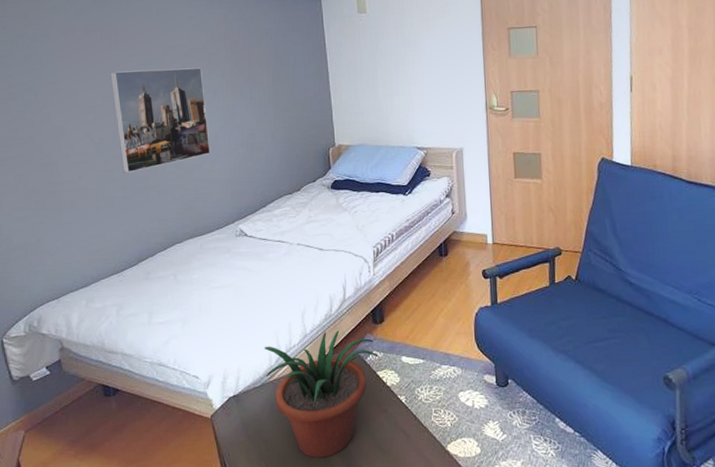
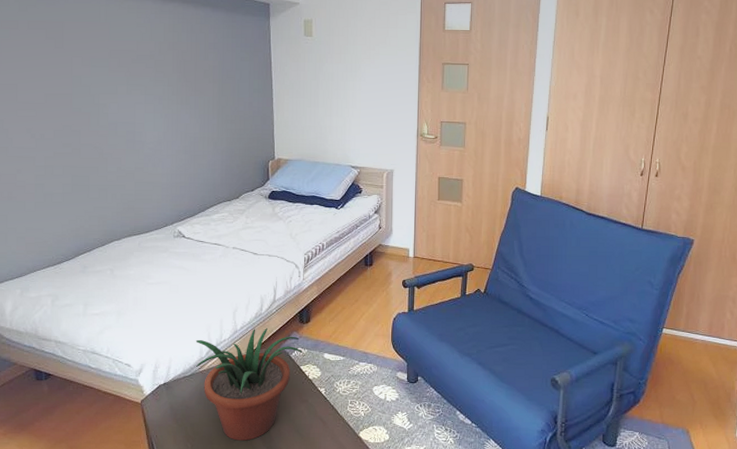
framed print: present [110,67,211,173] -> none [54,70,153,170]

